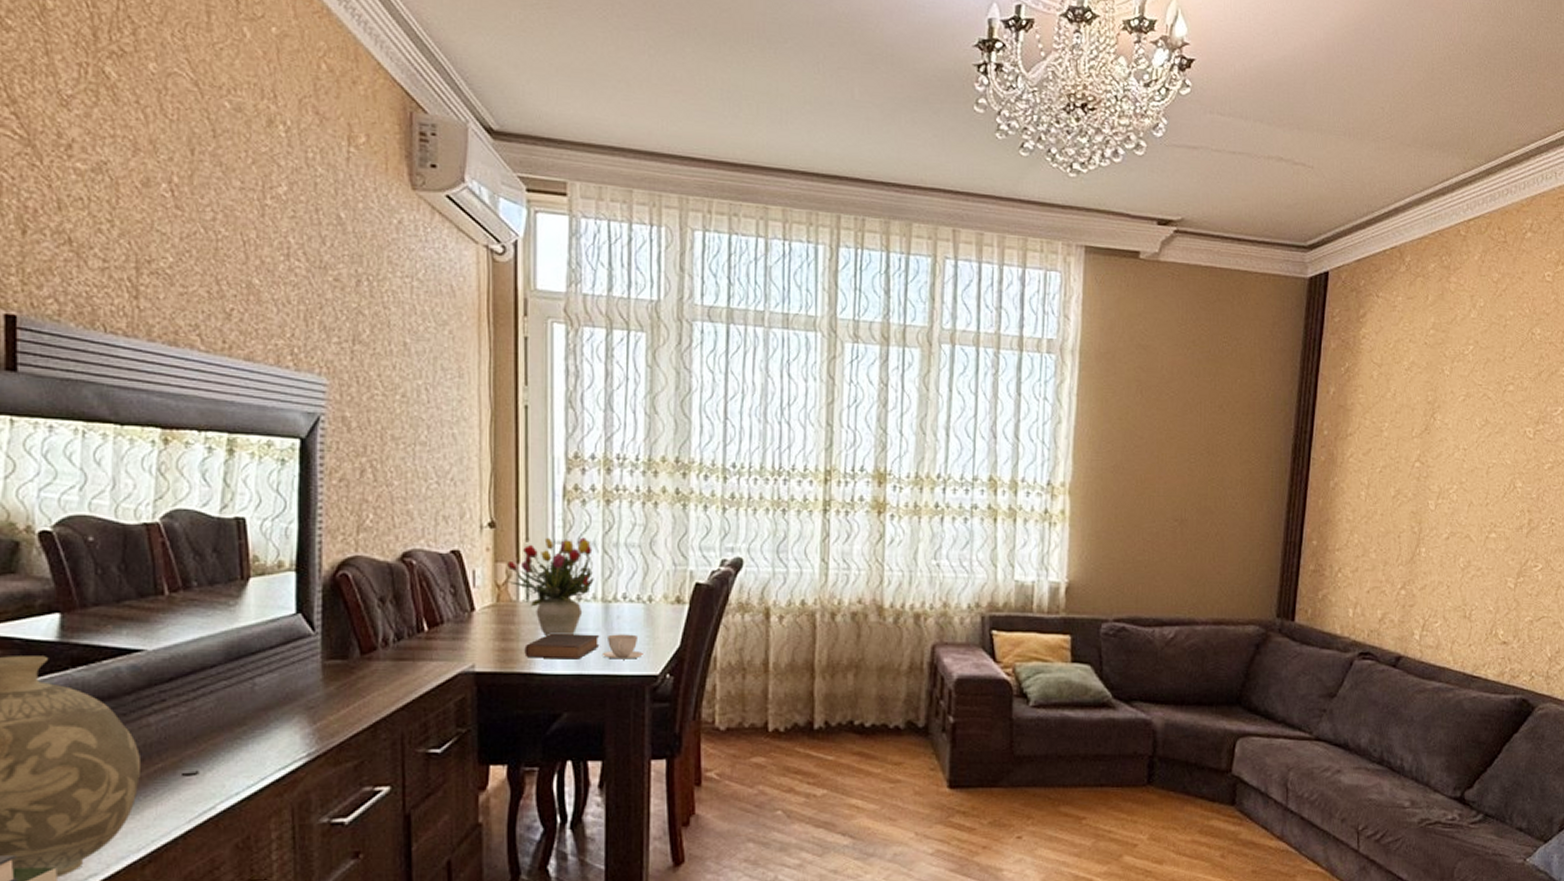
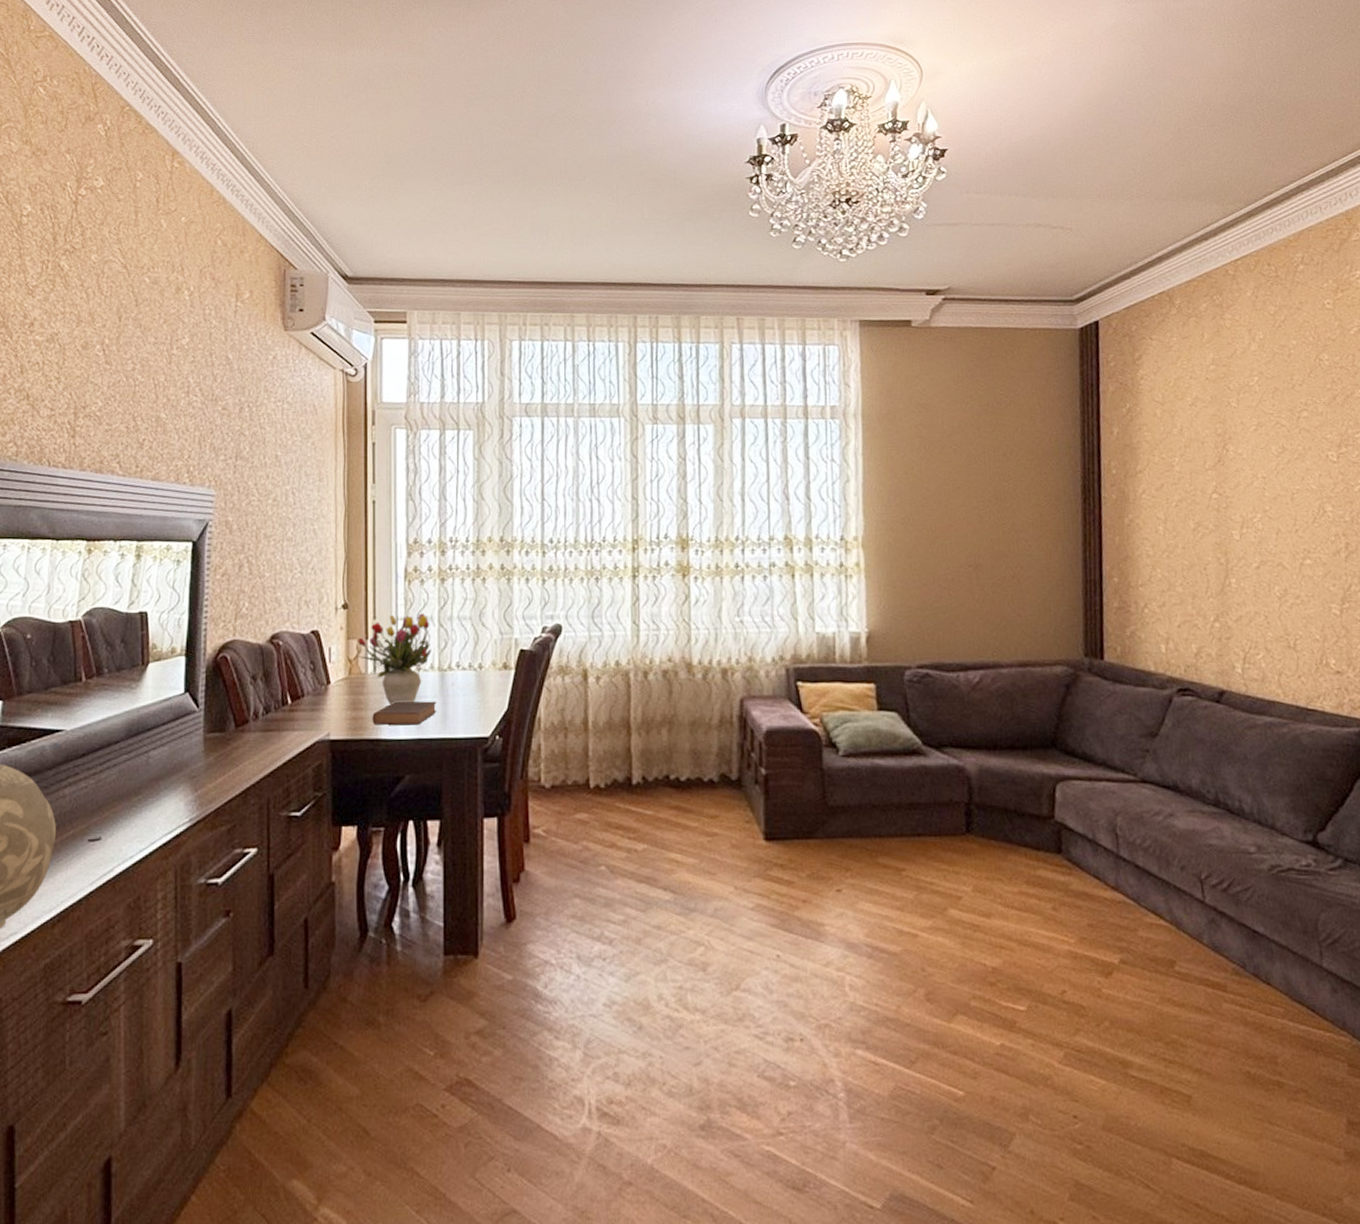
teacup: present [601,634,643,659] -> none [438,699,475,724]

